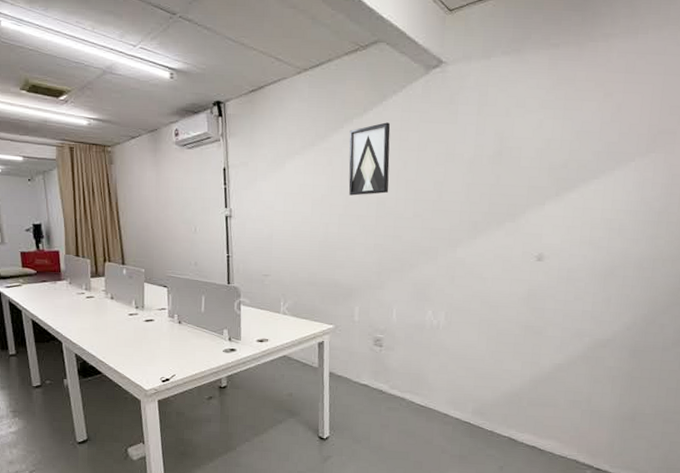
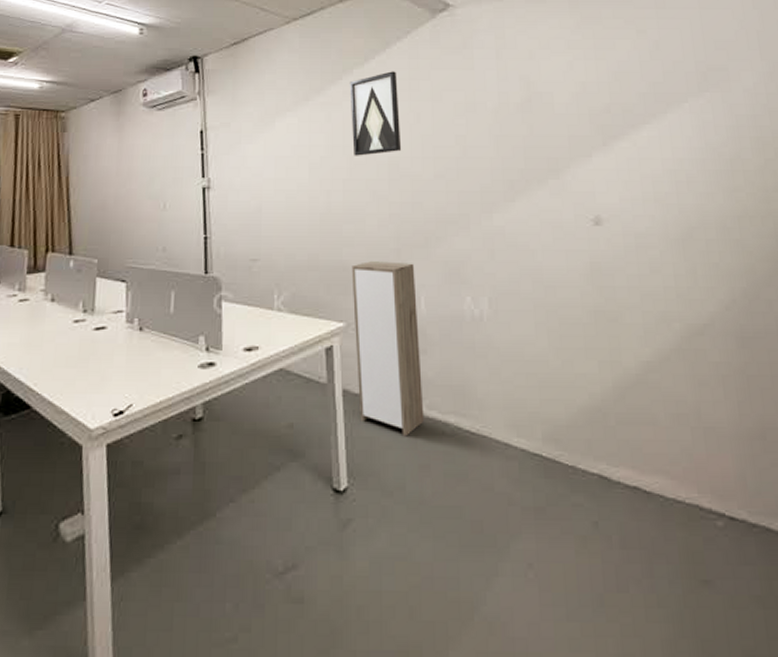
storage cabinet: none [341,280,391,406] -> present [351,261,425,437]

